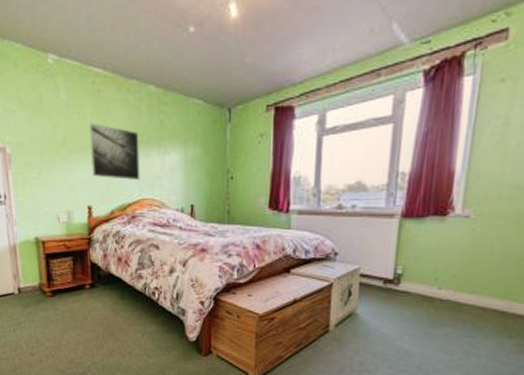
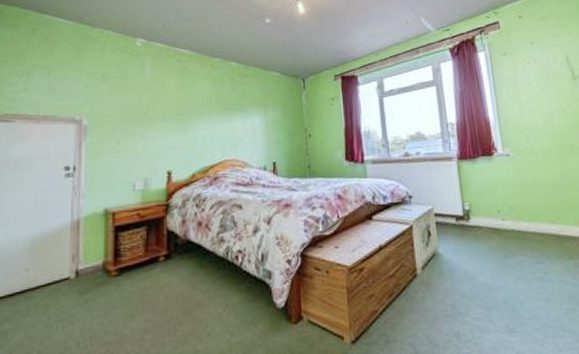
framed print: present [90,122,140,180] -> none [174,93,223,143]

